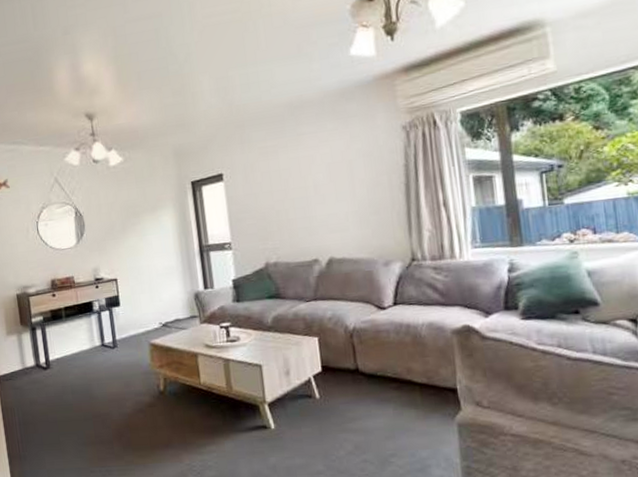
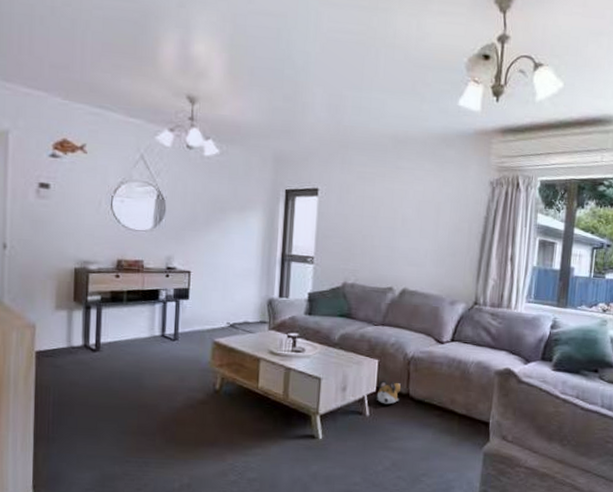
plush toy: none [321,357,350,384] -> present [374,380,401,405]

